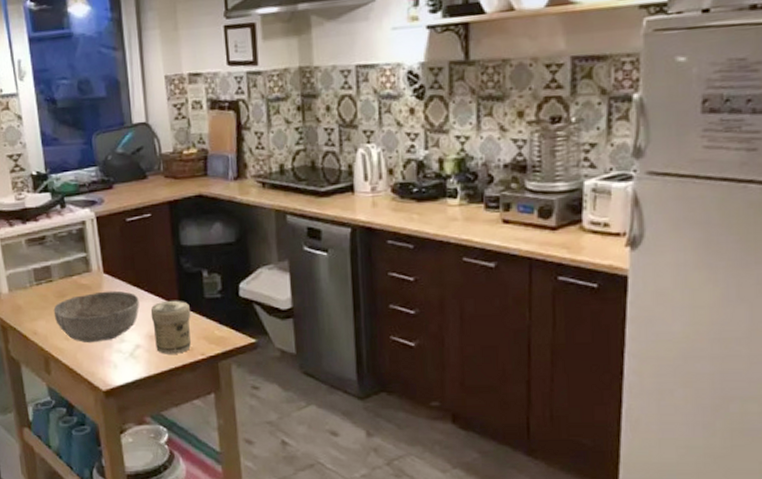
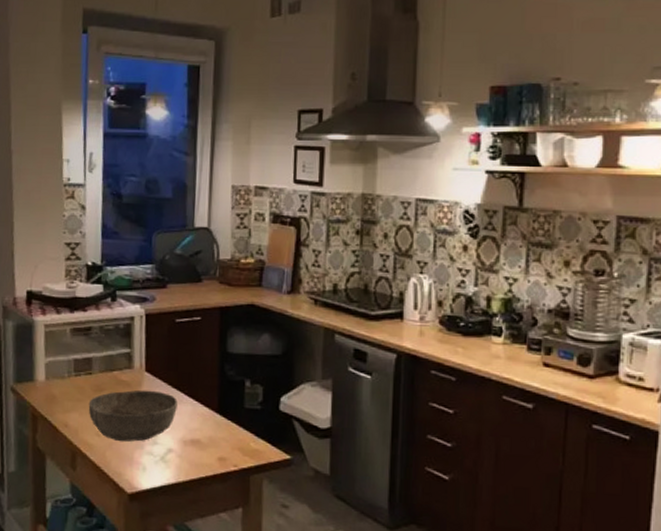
jar: present [150,300,191,354] -> none [187,406,229,463]

